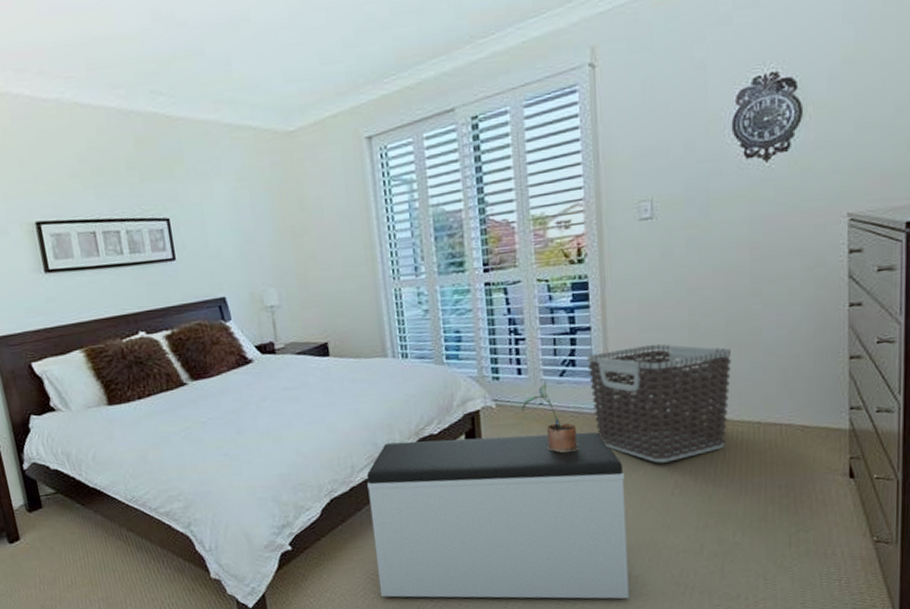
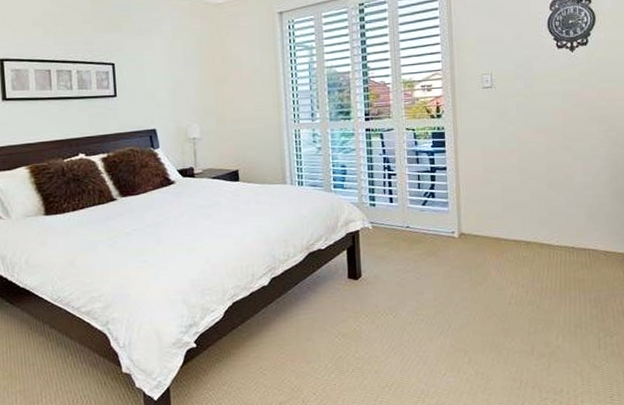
bench: present [366,432,630,599] -> none [264,251,477,393]
potted plant: present [521,381,580,453] -> none [392,209,438,267]
clothes hamper: present [586,344,731,463] -> none [443,183,551,278]

